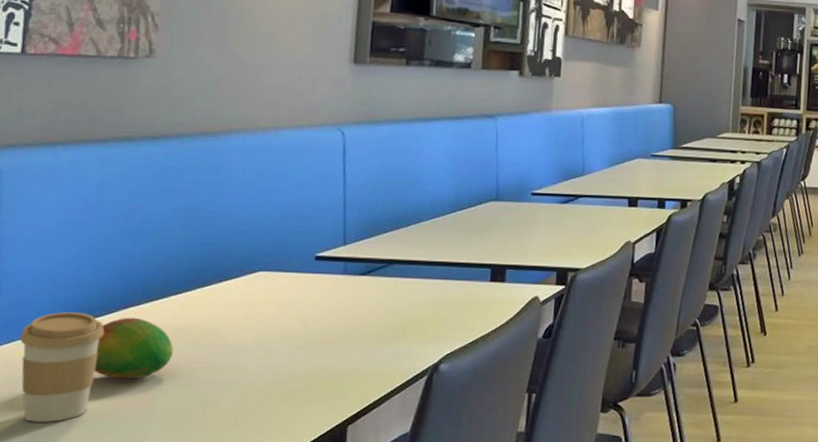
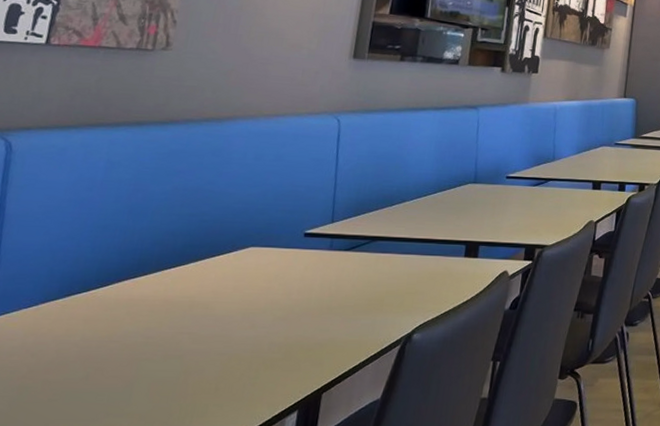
coffee cup: present [19,312,105,422] -> none [9,285,98,392]
fruit: present [94,317,173,380] -> none [83,290,163,350]

